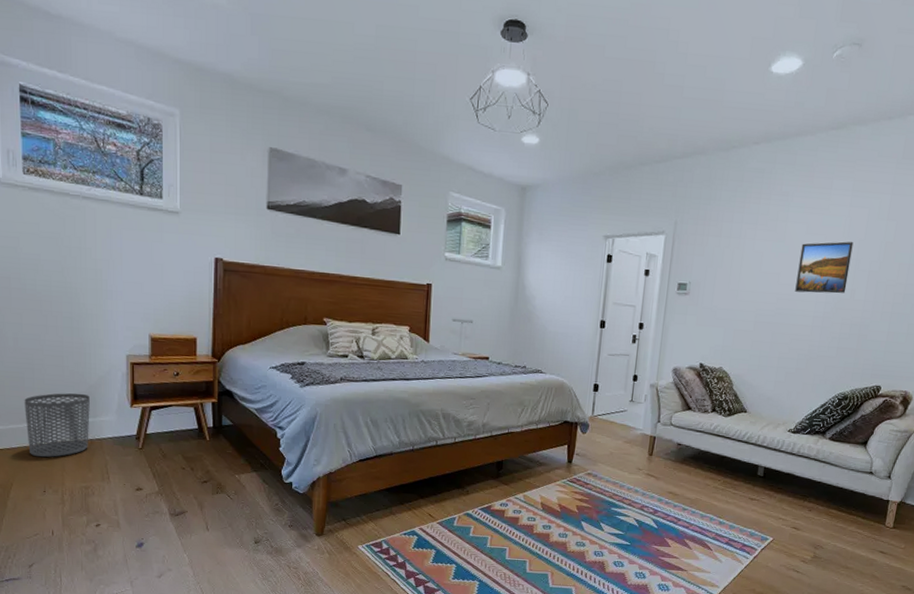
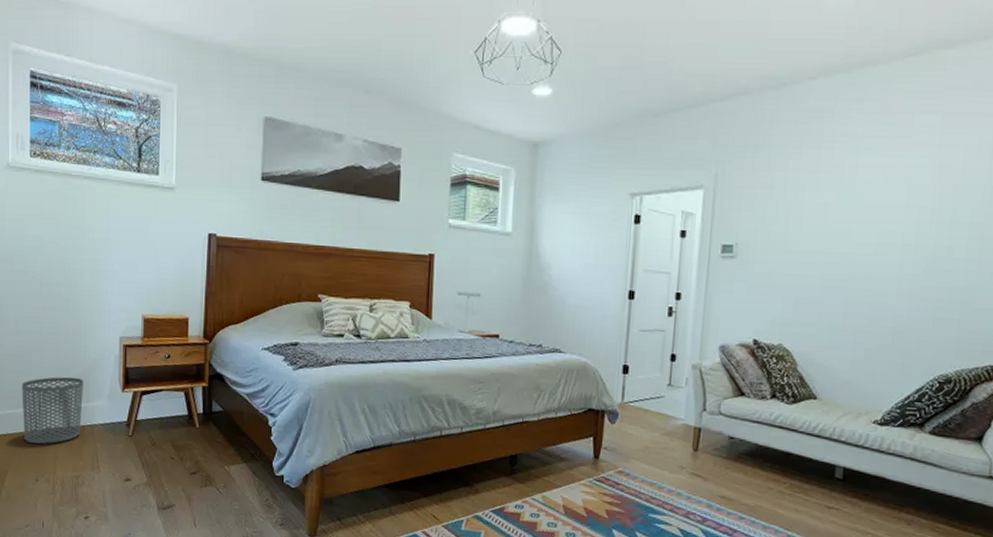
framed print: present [795,241,854,294] -> none [872,188,947,252]

